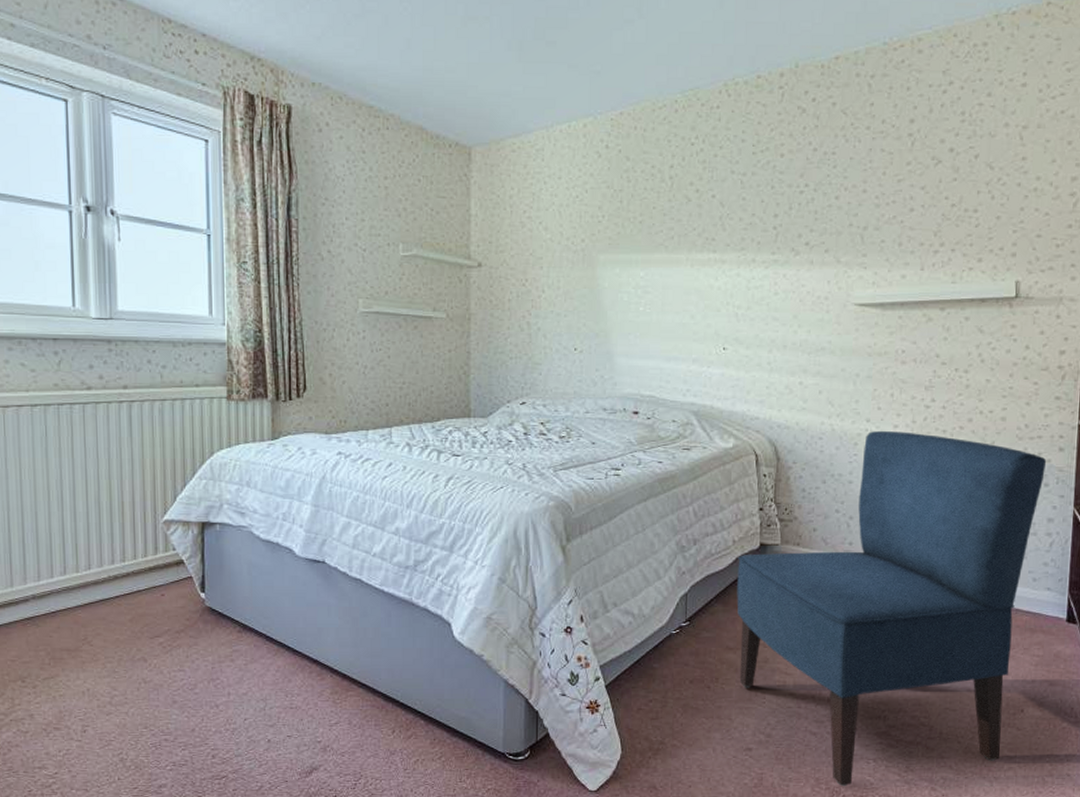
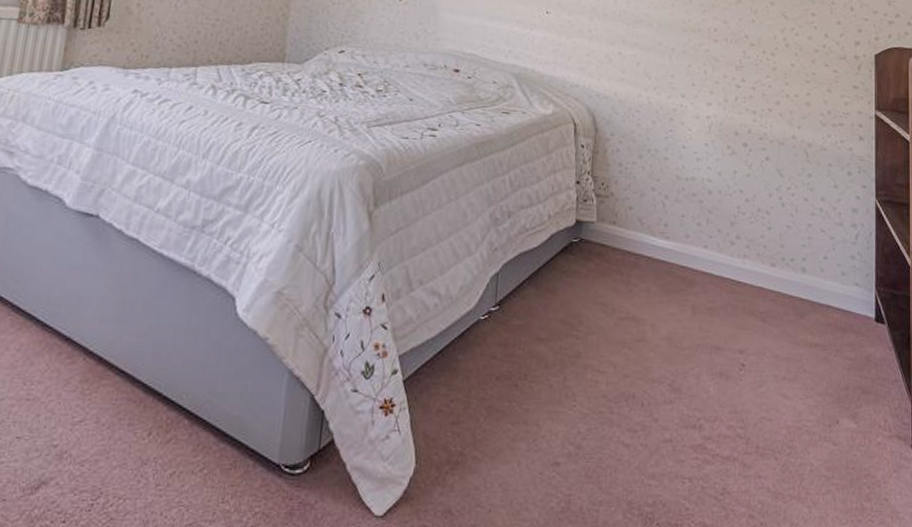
chair: present [737,431,1047,786] -> none [549,107,849,512]

